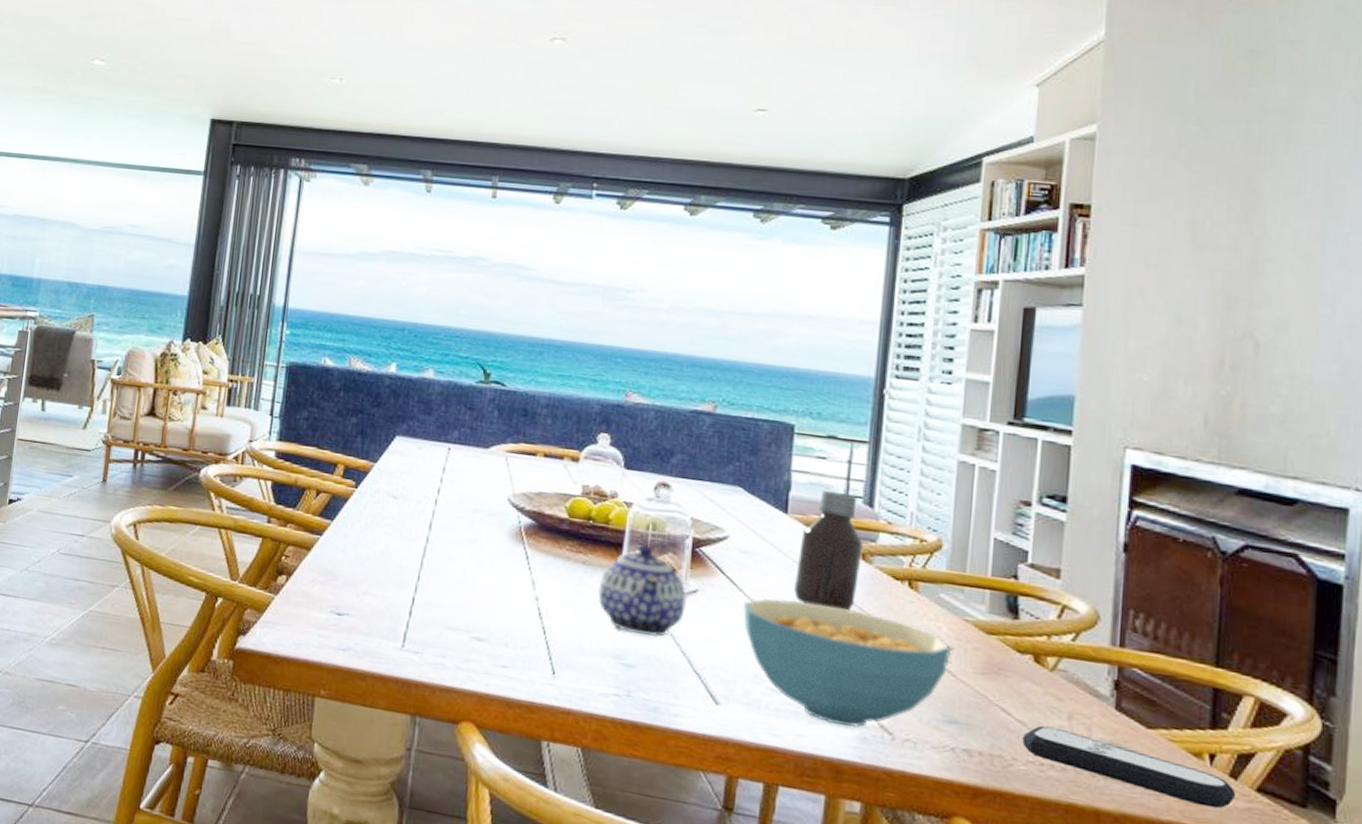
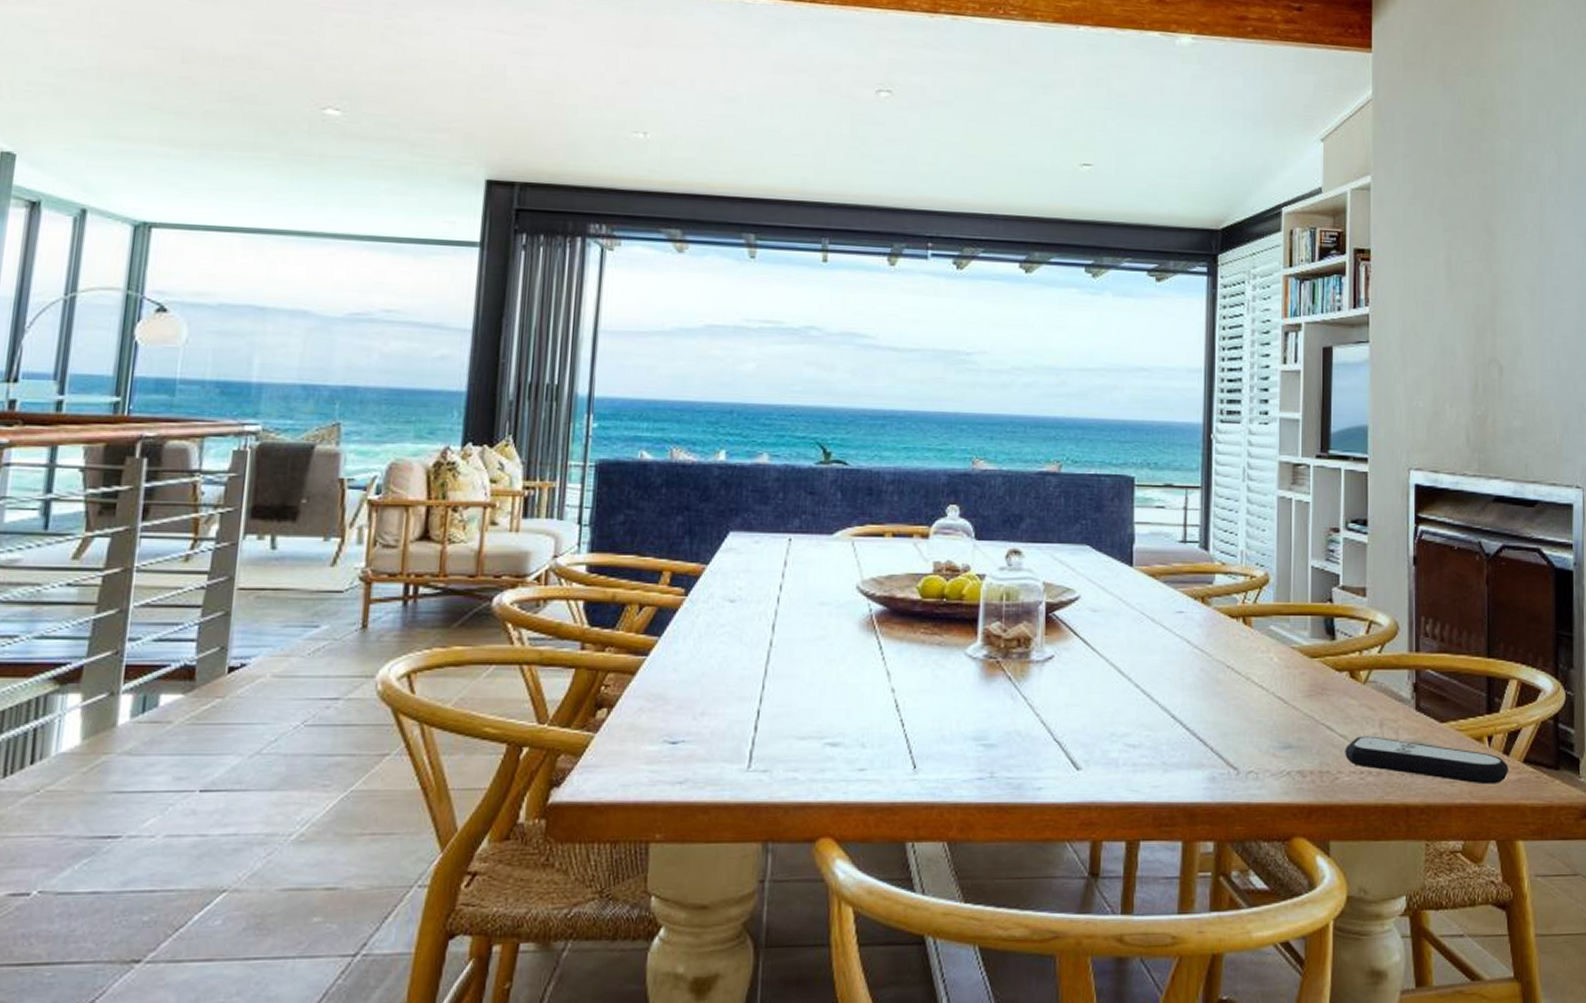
teapot: present [598,544,686,637] -> none [956,616,1043,711]
cereal bowl: present [743,598,952,727] -> none [1098,652,1283,770]
bottle: present [794,489,863,611] -> none [1143,538,1202,655]

